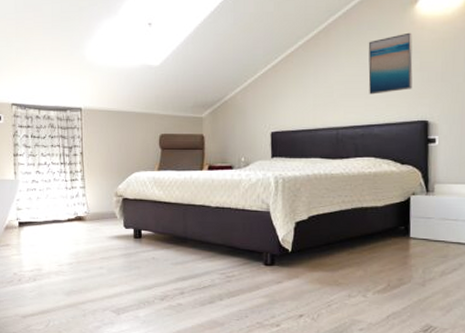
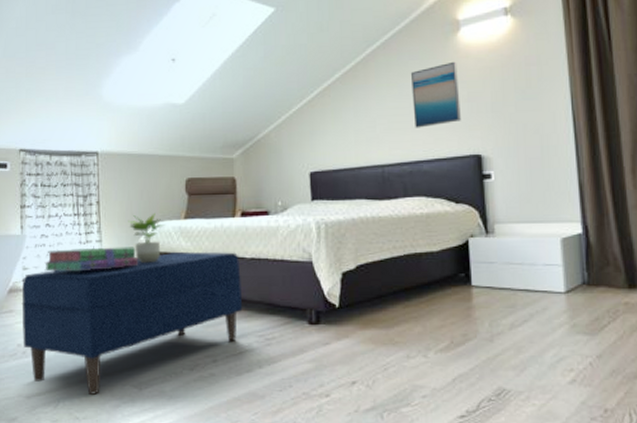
bench: none [16,200,208,317] -> present [21,252,243,395]
stack of books: none [35,192,117,213] -> present [44,247,139,272]
potted plant: none [108,164,140,208] -> present [128,212,165,263]

